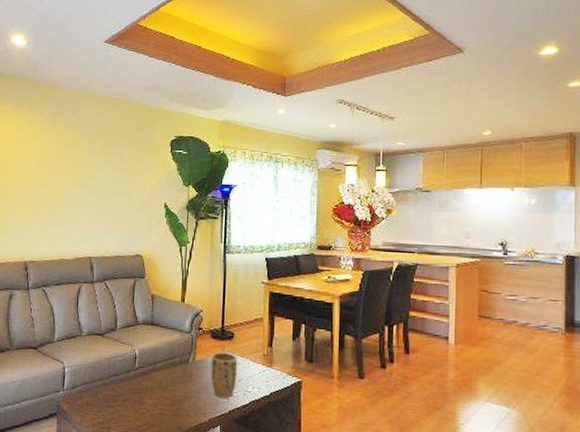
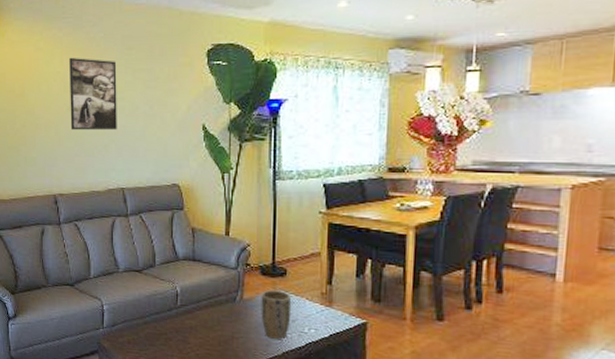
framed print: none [45,138,91,205] -> present [69,57,117,130]

